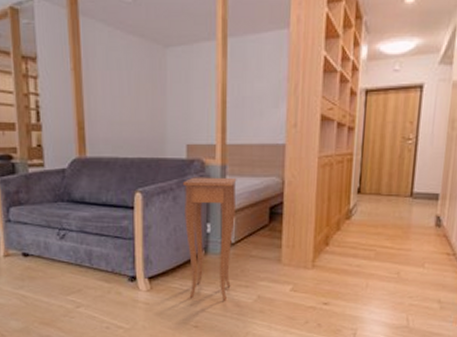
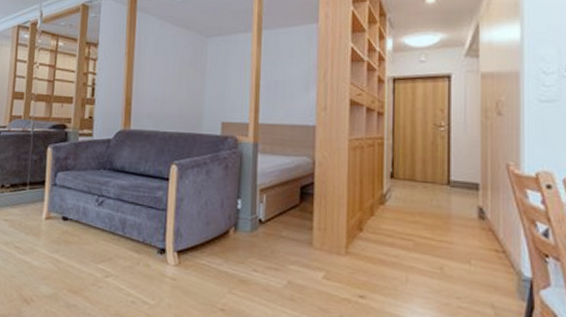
side table: present [183,177,237,301] -> none [216,153,268,284]

